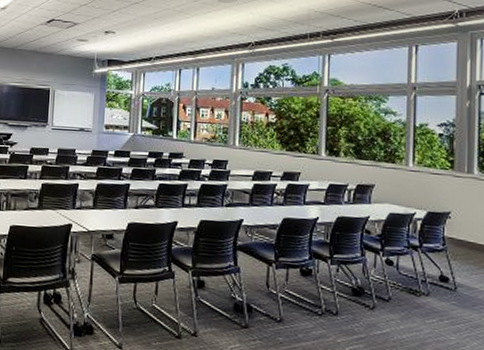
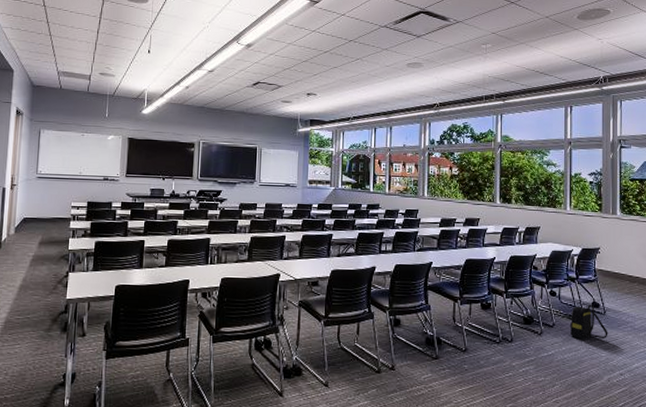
backpack: none [409,277,460,319] -> present [569,304,608,340]

